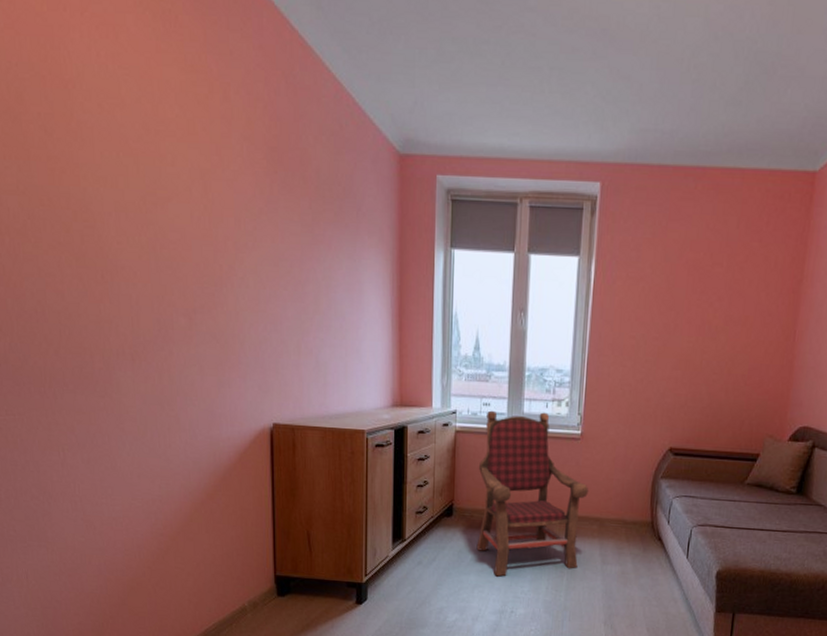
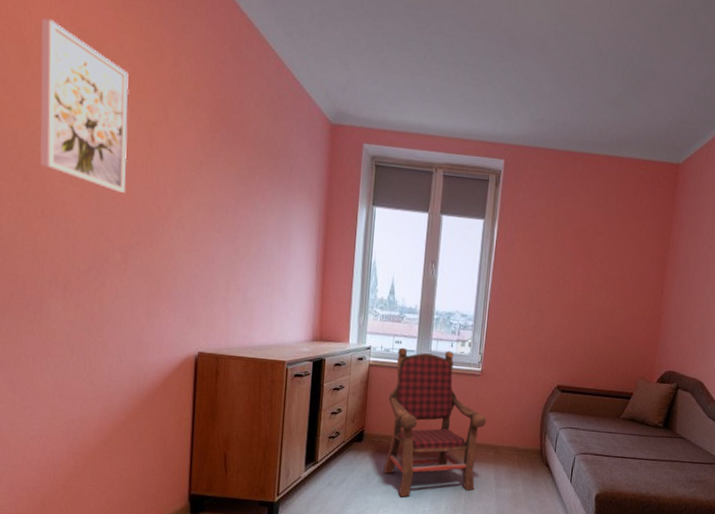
wall art: none [82,57,184,251] -> present [39,18,129,193]

